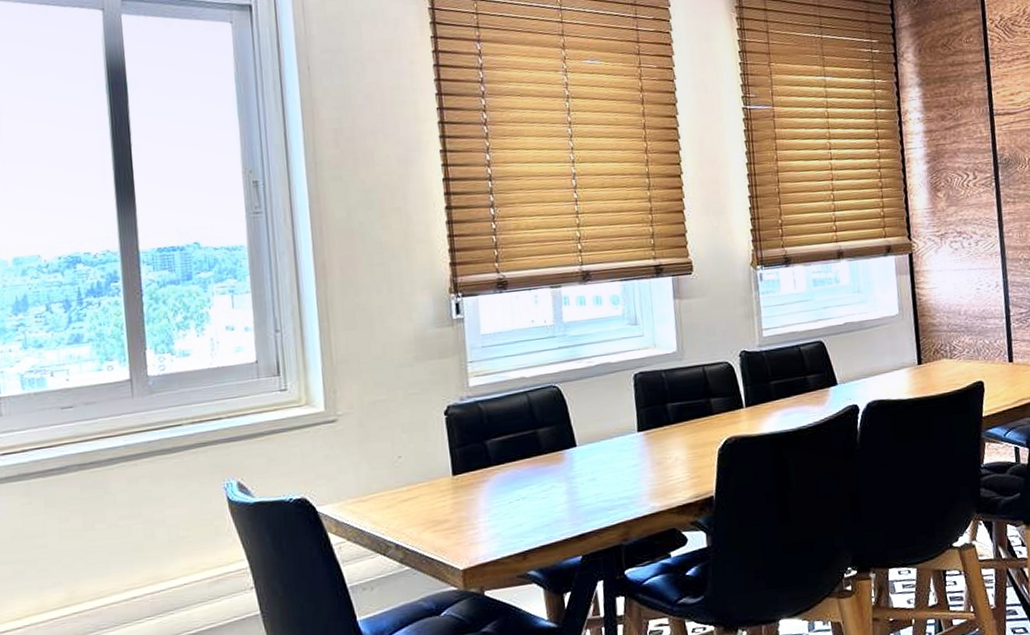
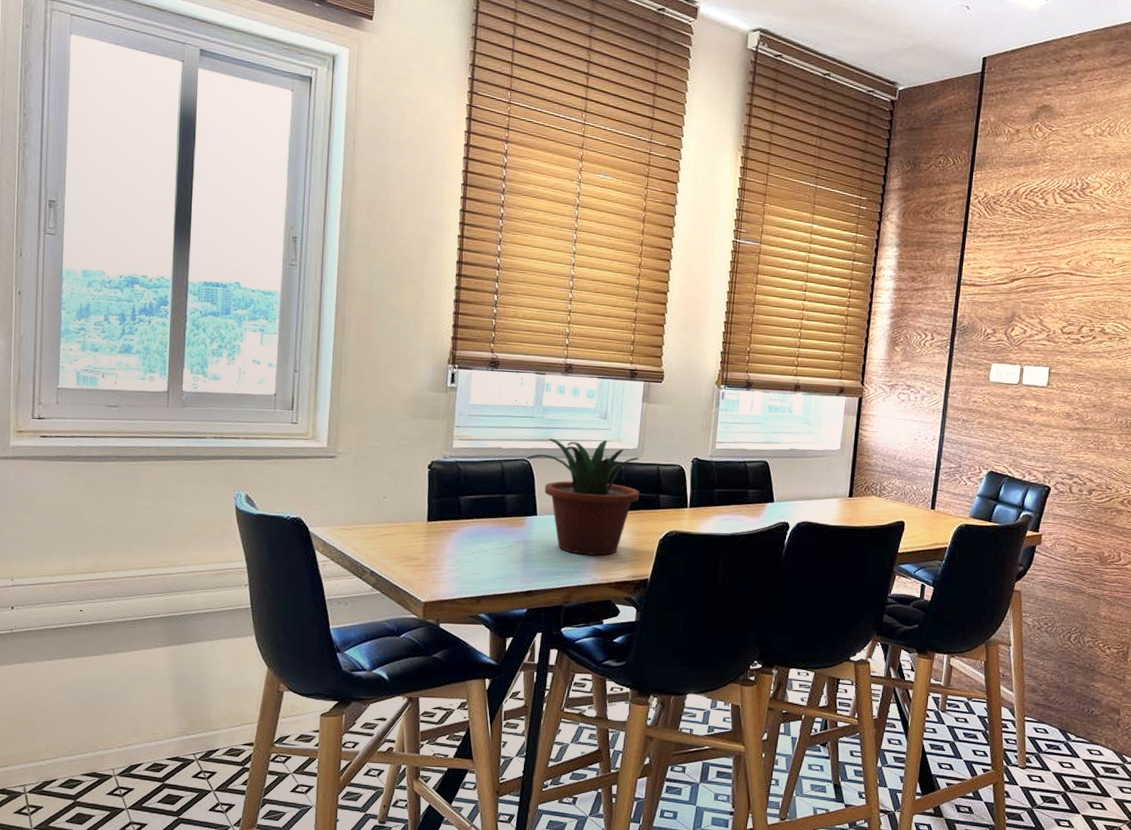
potted plant: none [554,347,688,483] -> present [526,438,639,556]

